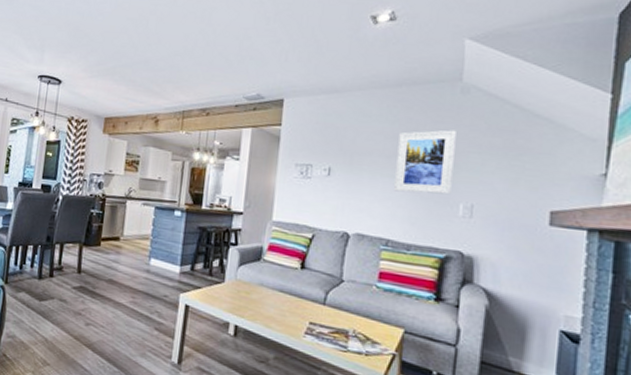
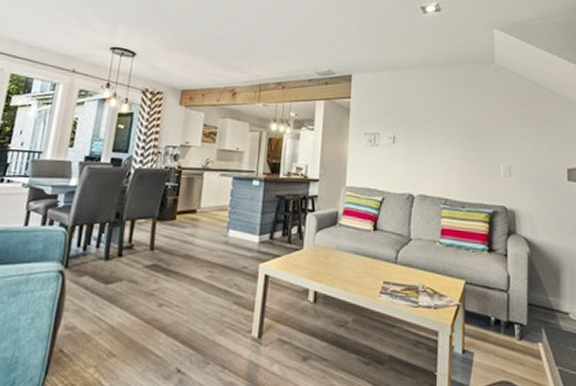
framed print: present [394,130,456,195] -> none [449,102,493,158]

